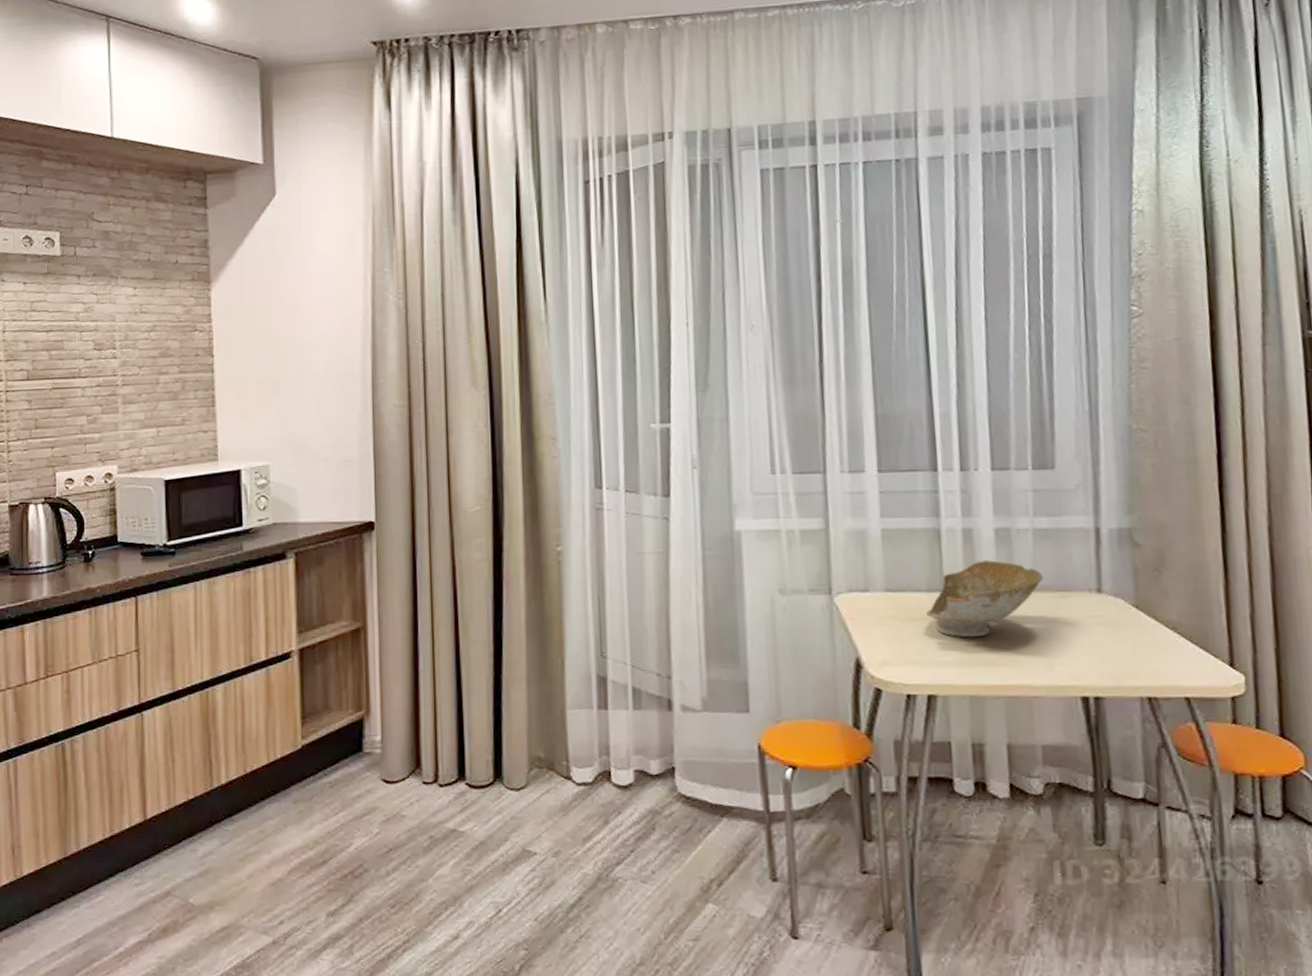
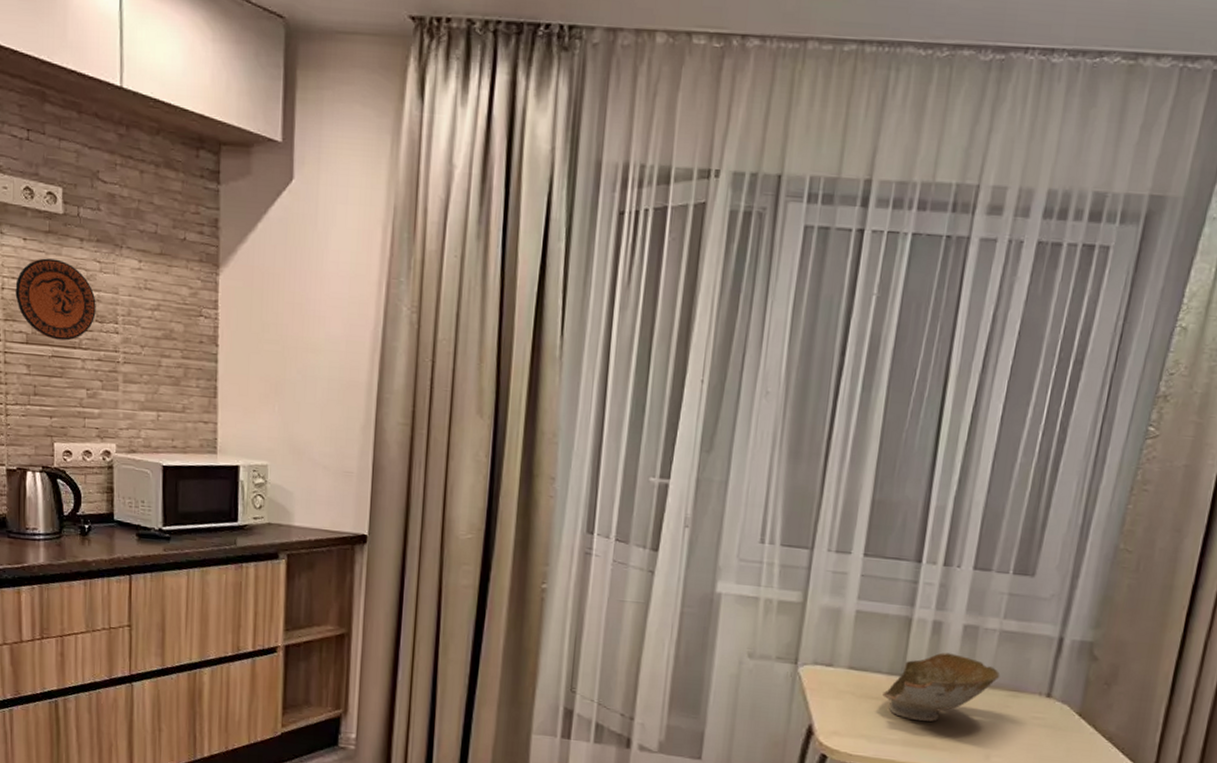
decorative plate: none [16,297,94,373] -> present [15,258,96,341]

